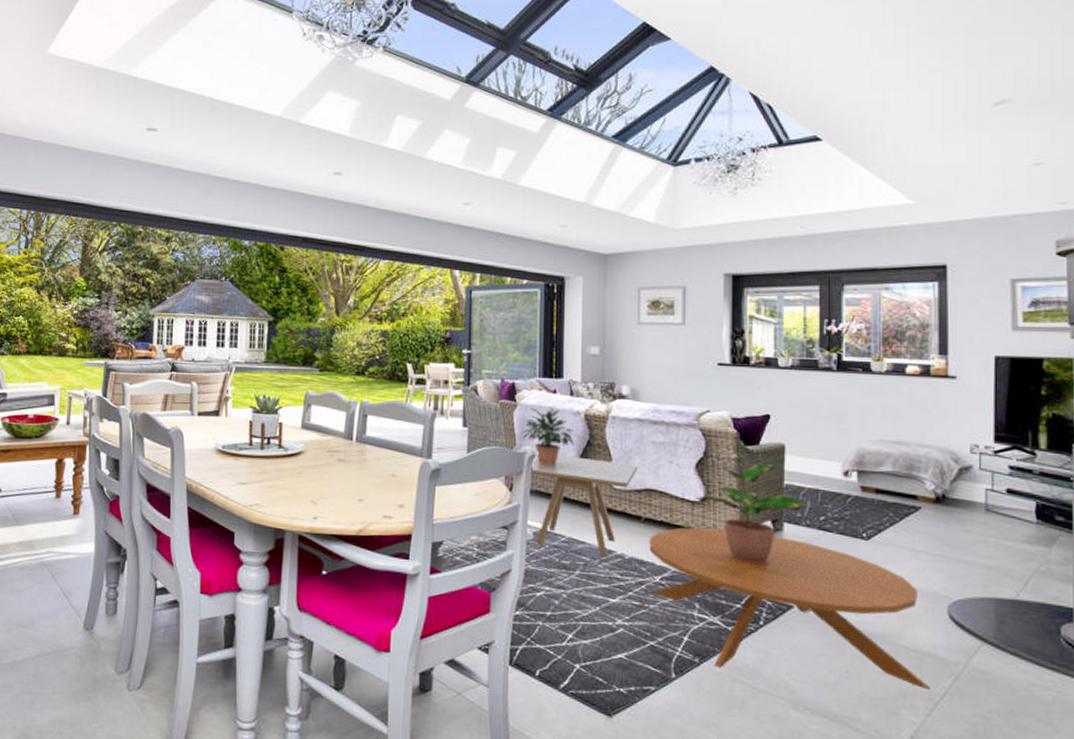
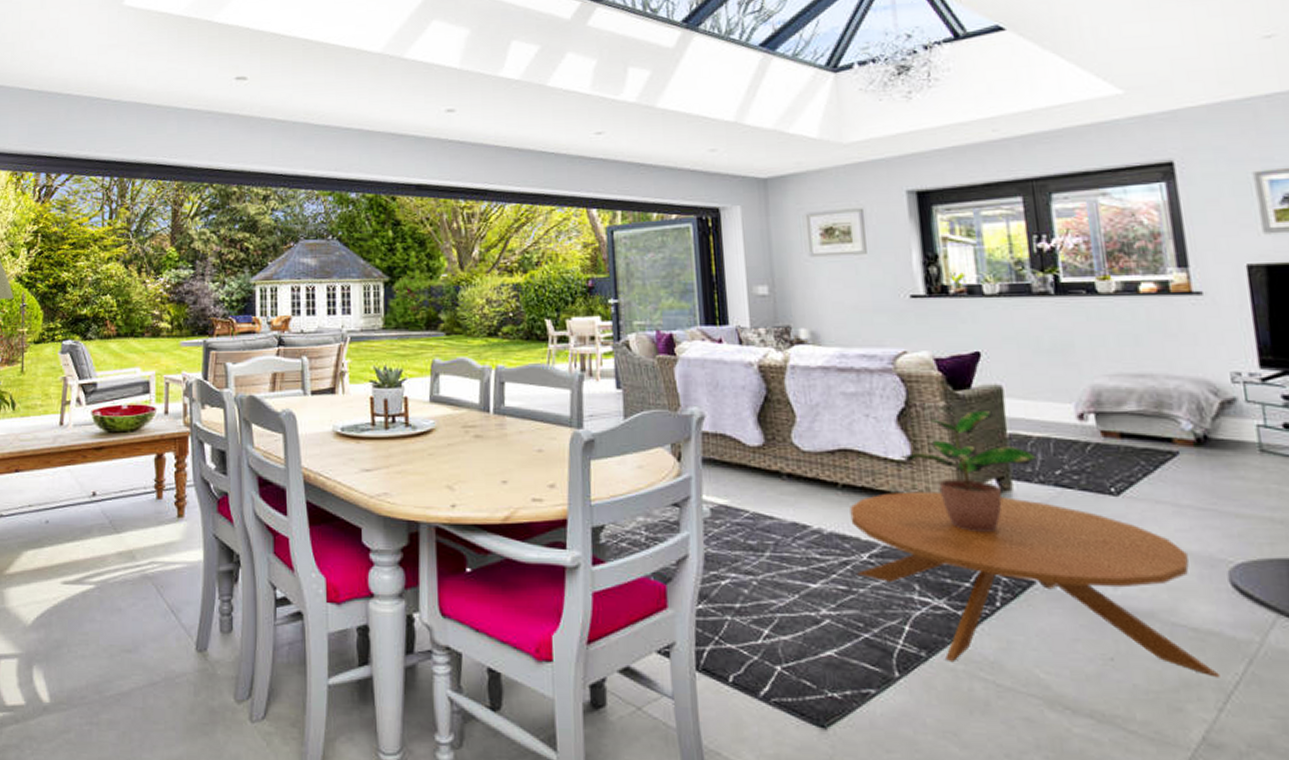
potted plant: present [521,407,574,466] -> none [685,359,750,429]
side table: present [530,453,639,557] -> none [700,414,829,534]

